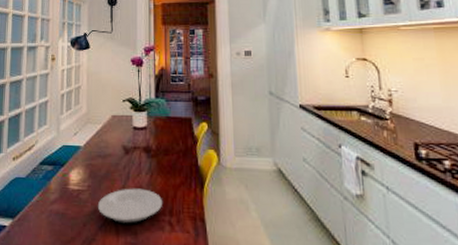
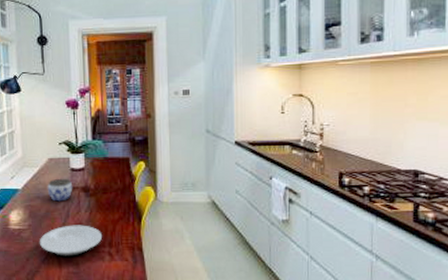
jar: none [109,136,135,162] -> present [47,178,73,202]

